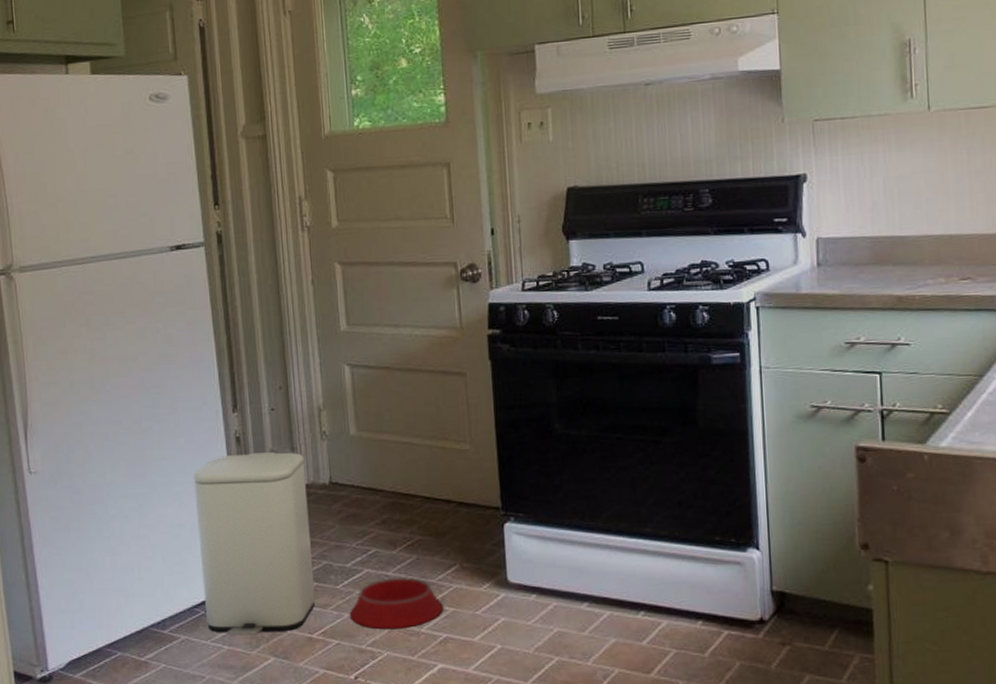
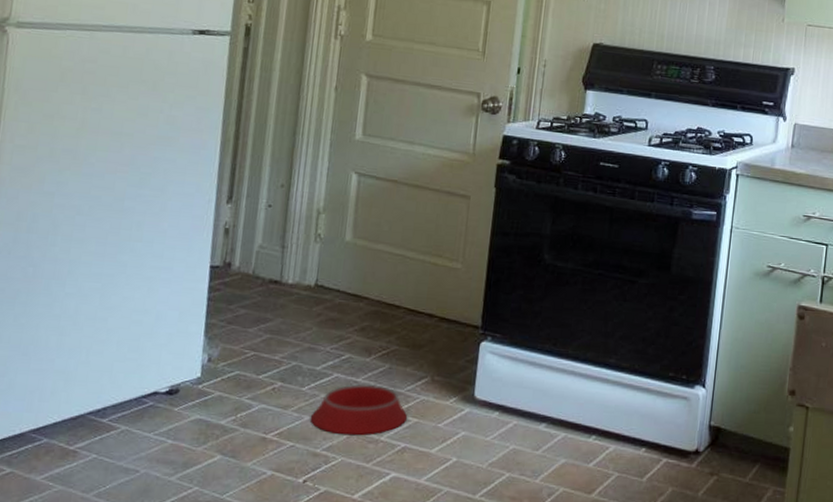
pedal bin: present [193,452,315,636] -> none [153,245,293,431]

